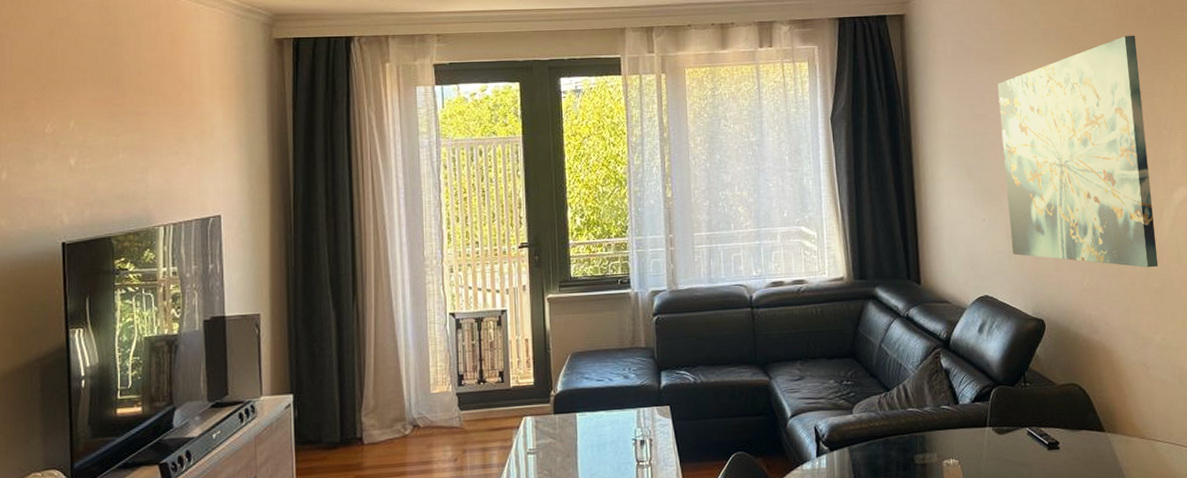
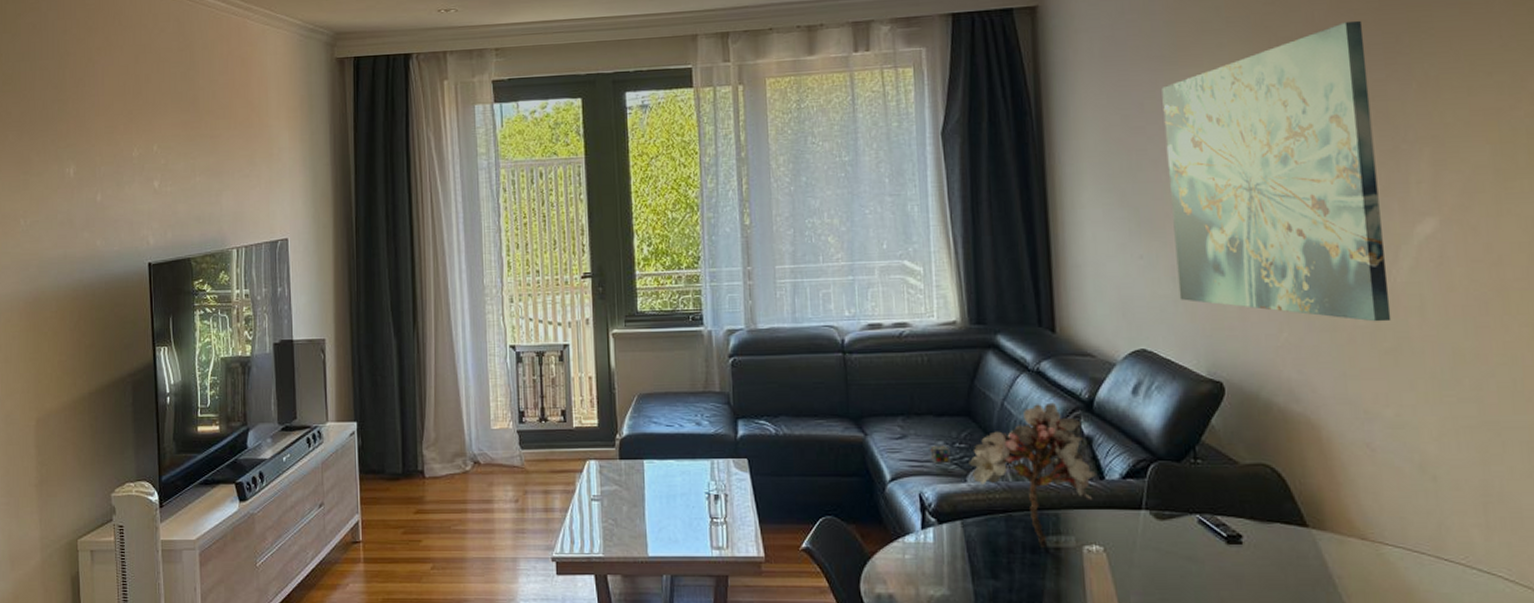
flower bouquet: none [823,342,953,464] -> present [930,402,1096,547]

